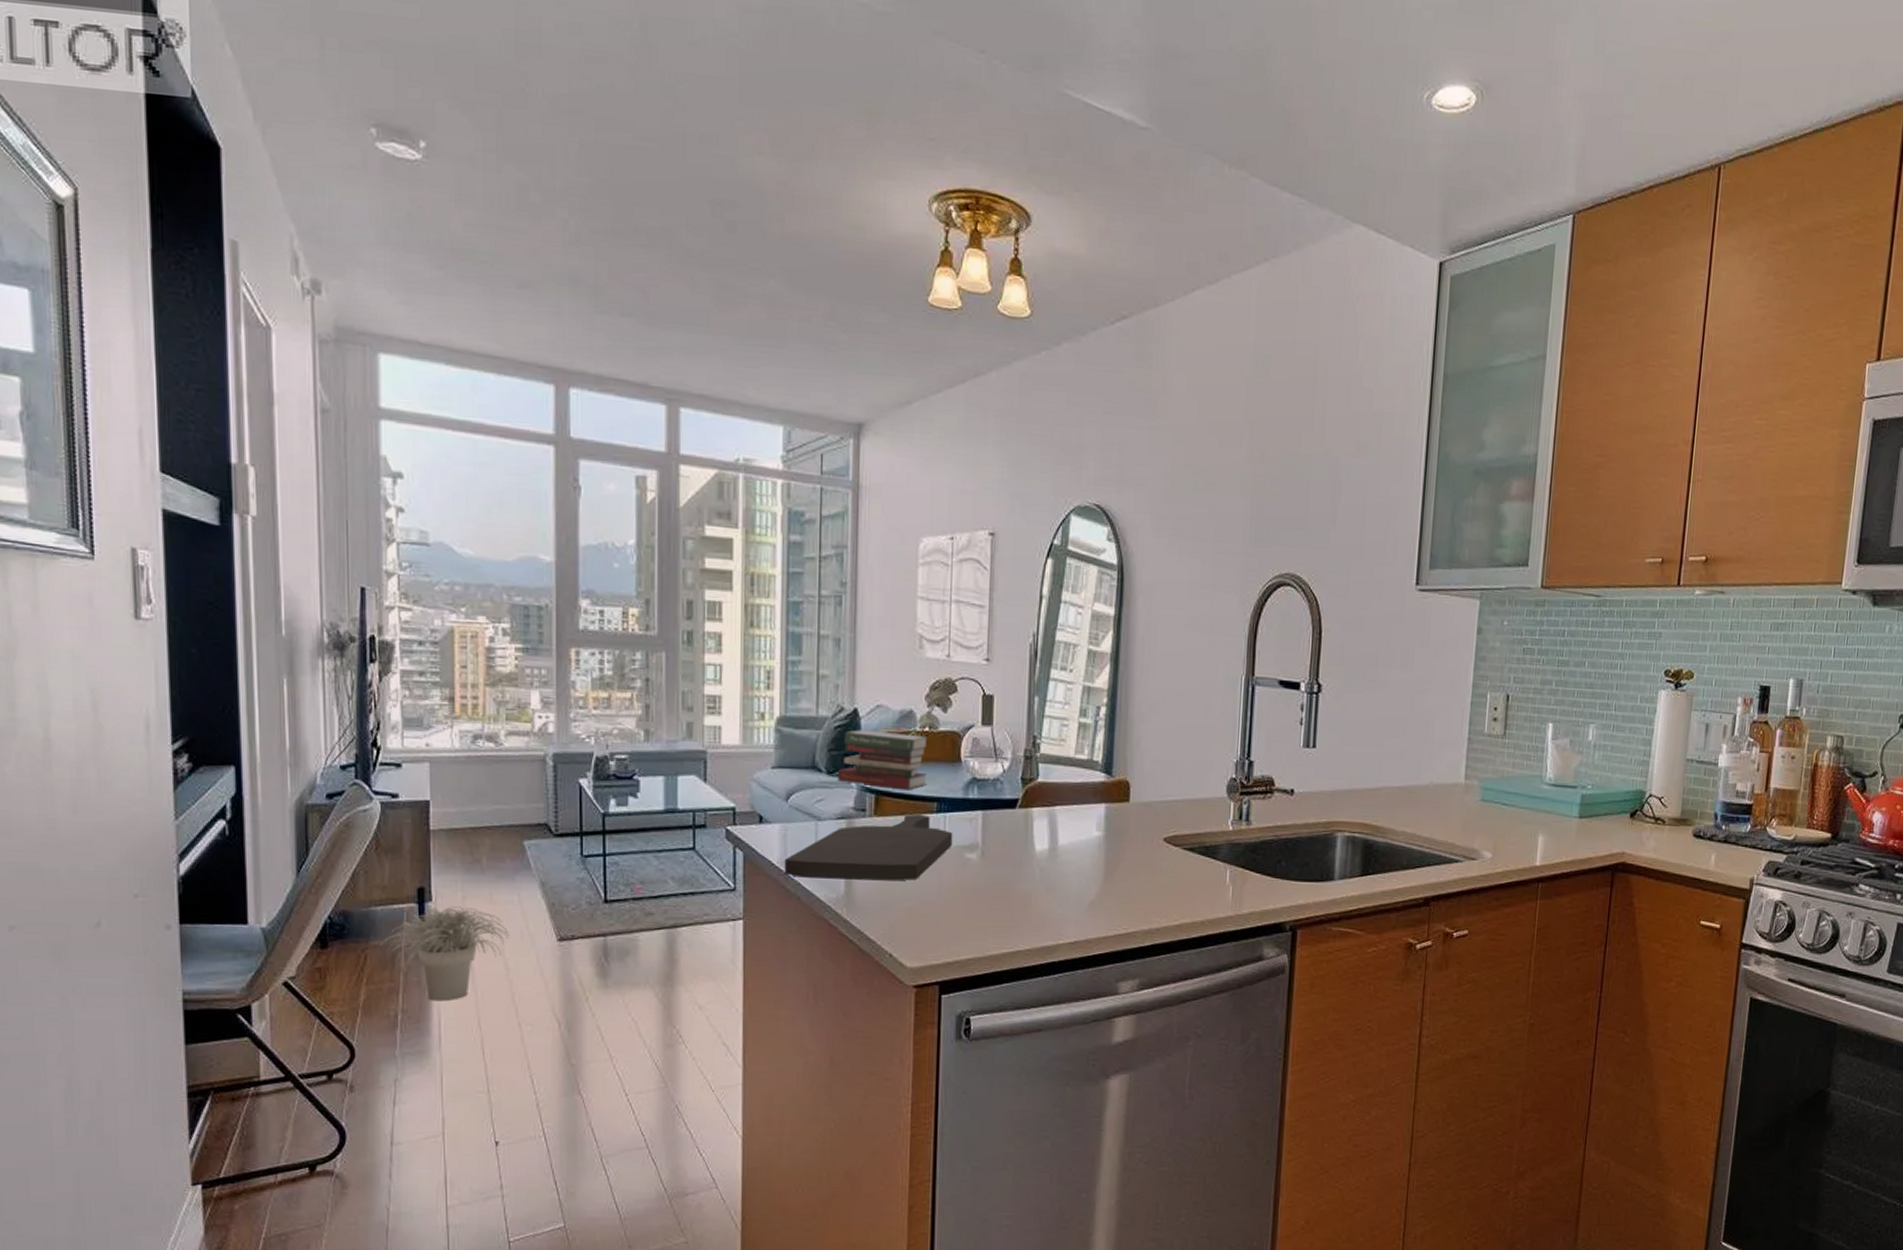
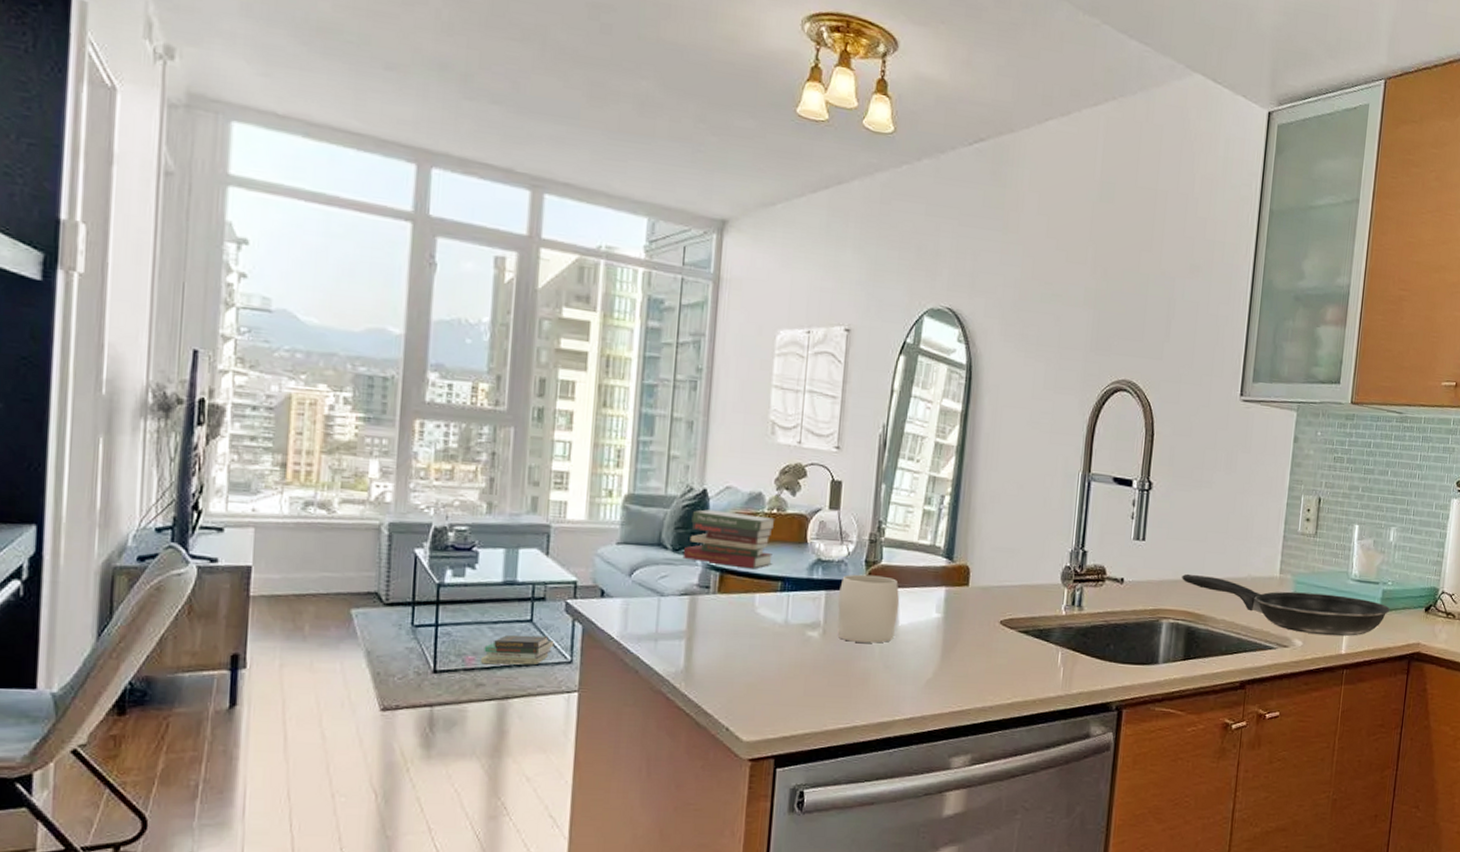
potted plant: present [380,906,510,1002] -> none [184,674,329,771]
books: none [647,863,718,894] -> present [480,635,555,665]
cutting board: present [784,814,953,881] -> none [623,592,796,657]
mug: none [994,792,1059,864] -> present [836,574,900,643]
frying pan: none [1357,782,1590,847] -> present [1182,573,1390,636]

